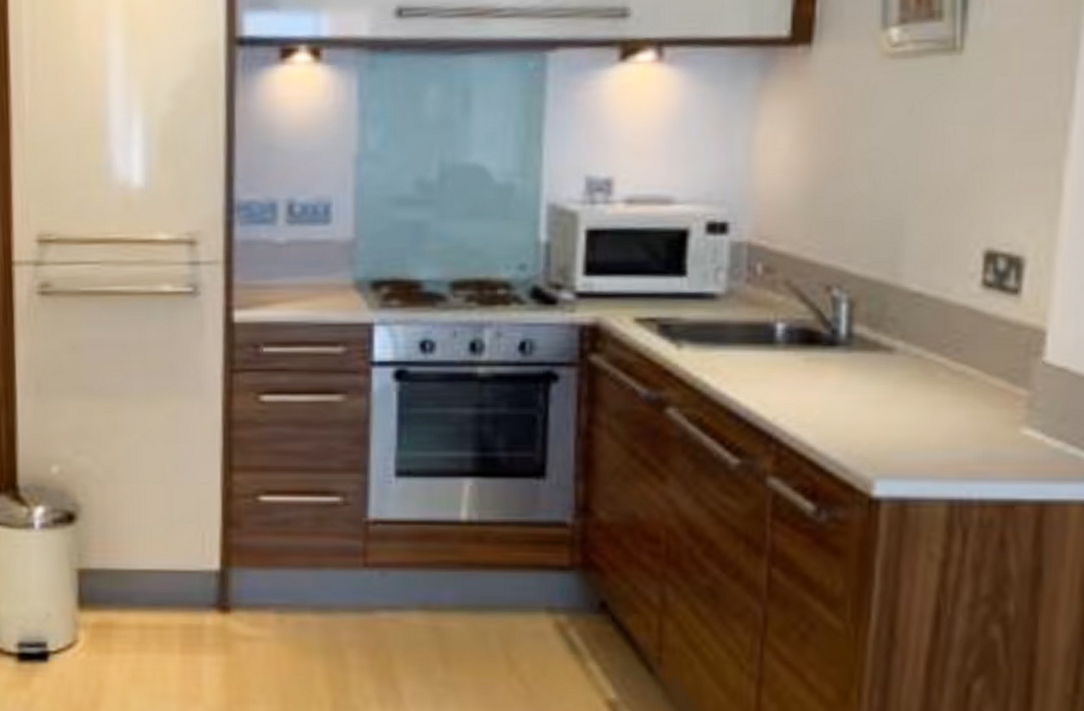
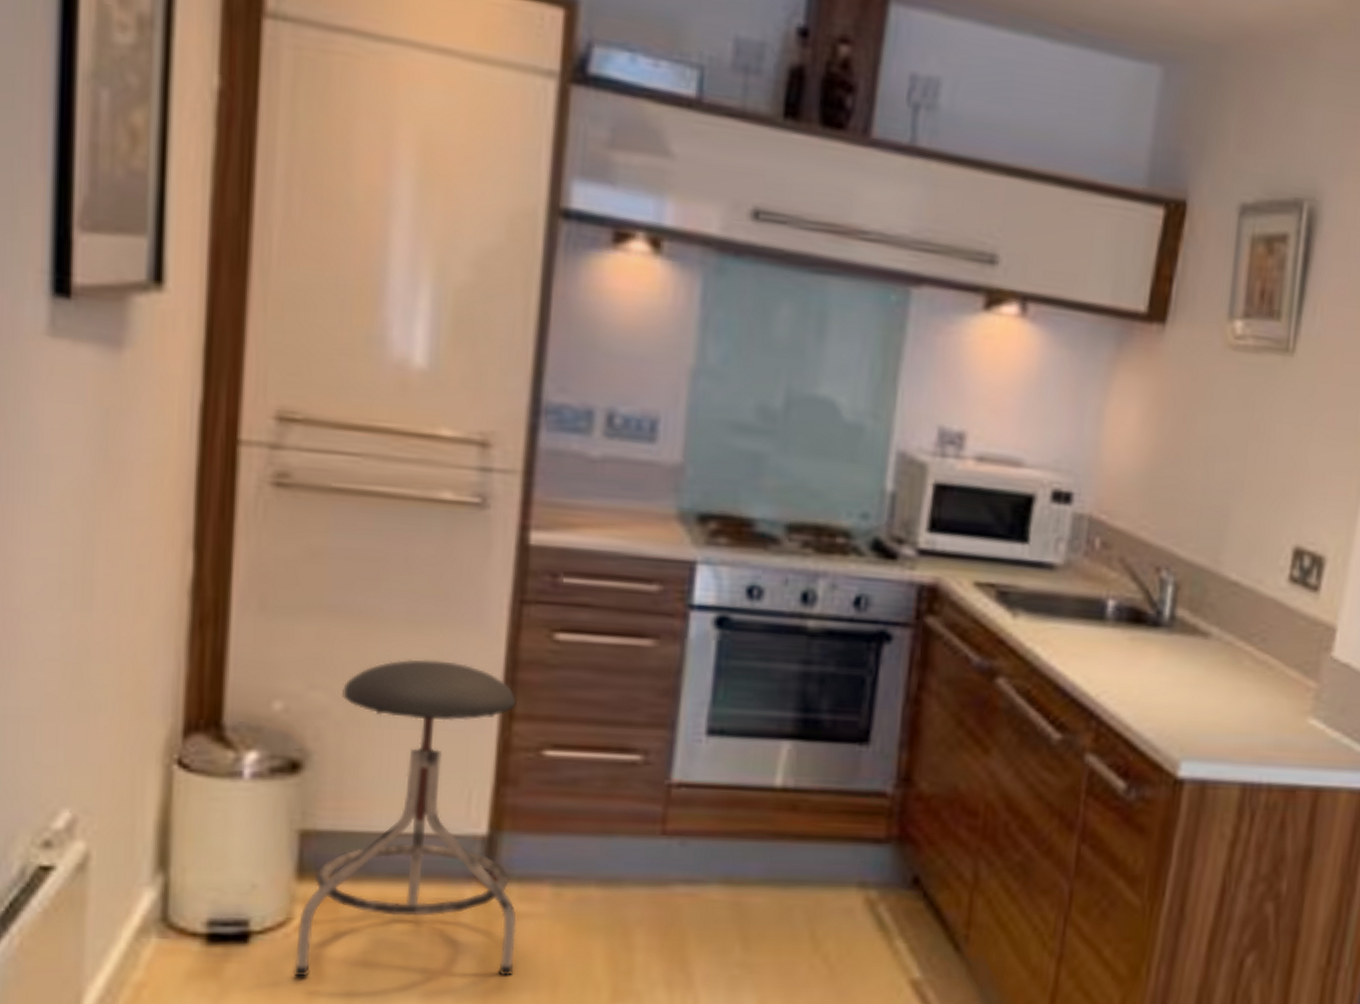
stool: none [80,425,250,691] -> present [292,659,517,977]

